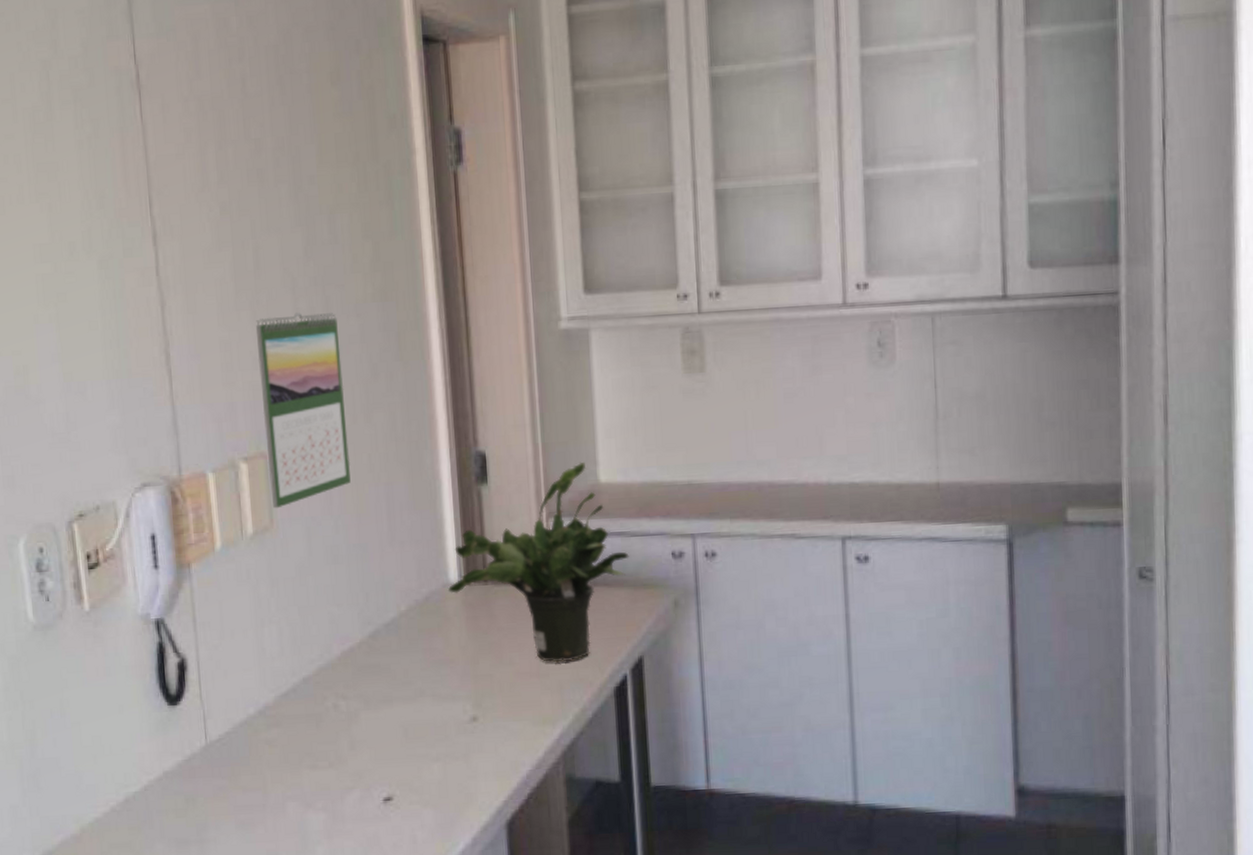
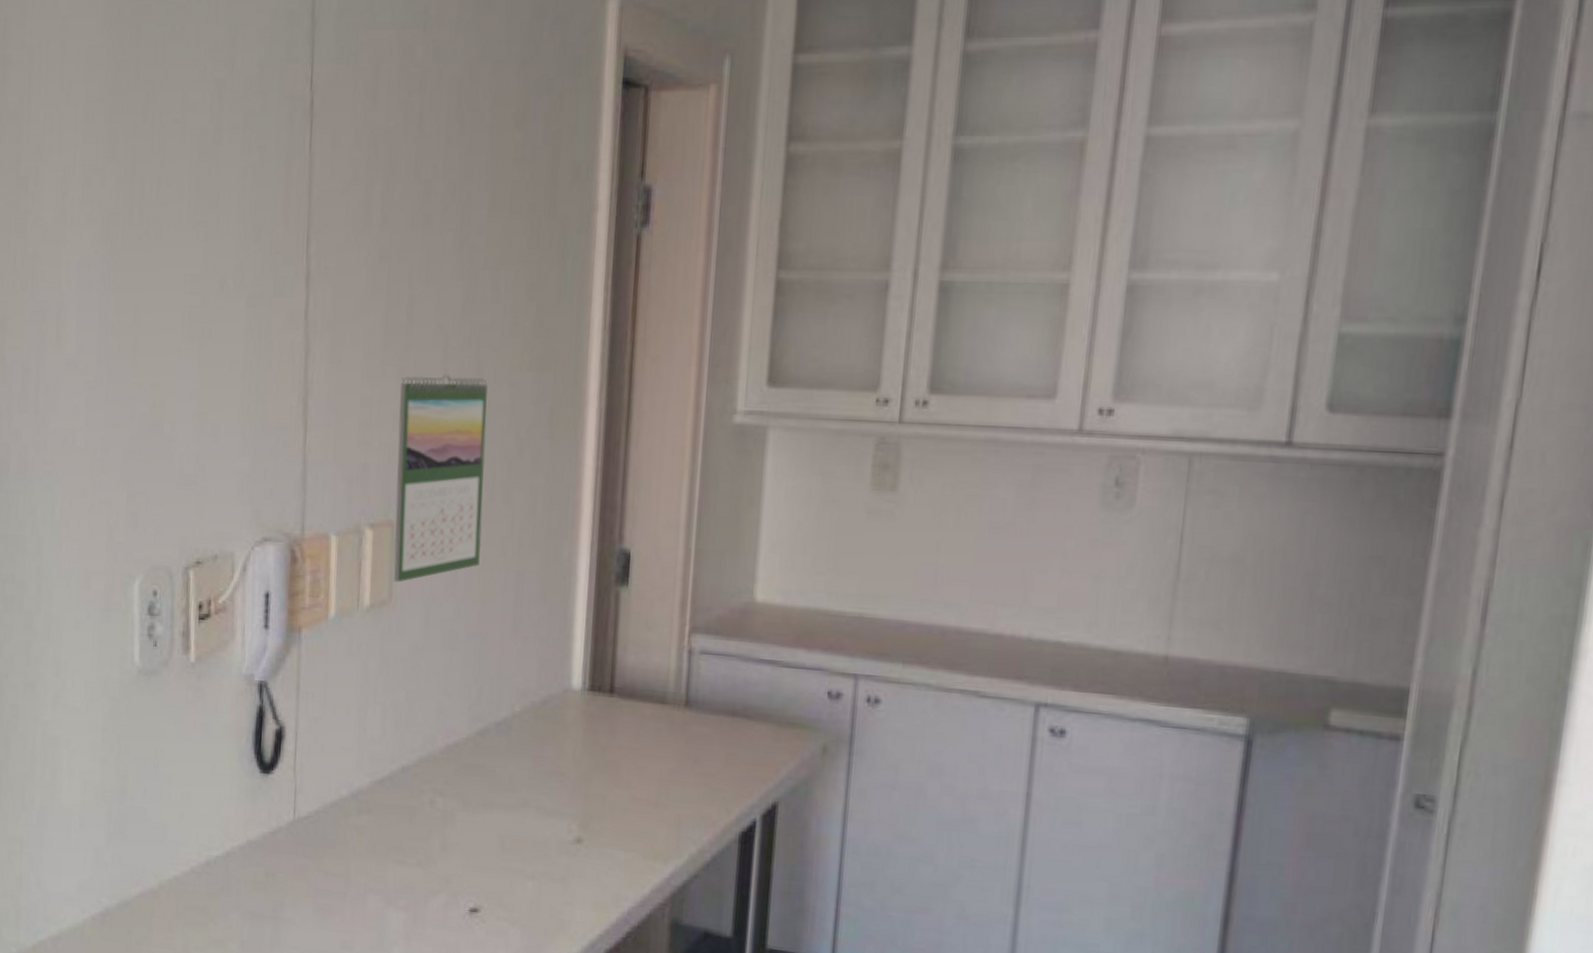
potted plant: present [447,461,629,663] -> none [568,575,778,796]

